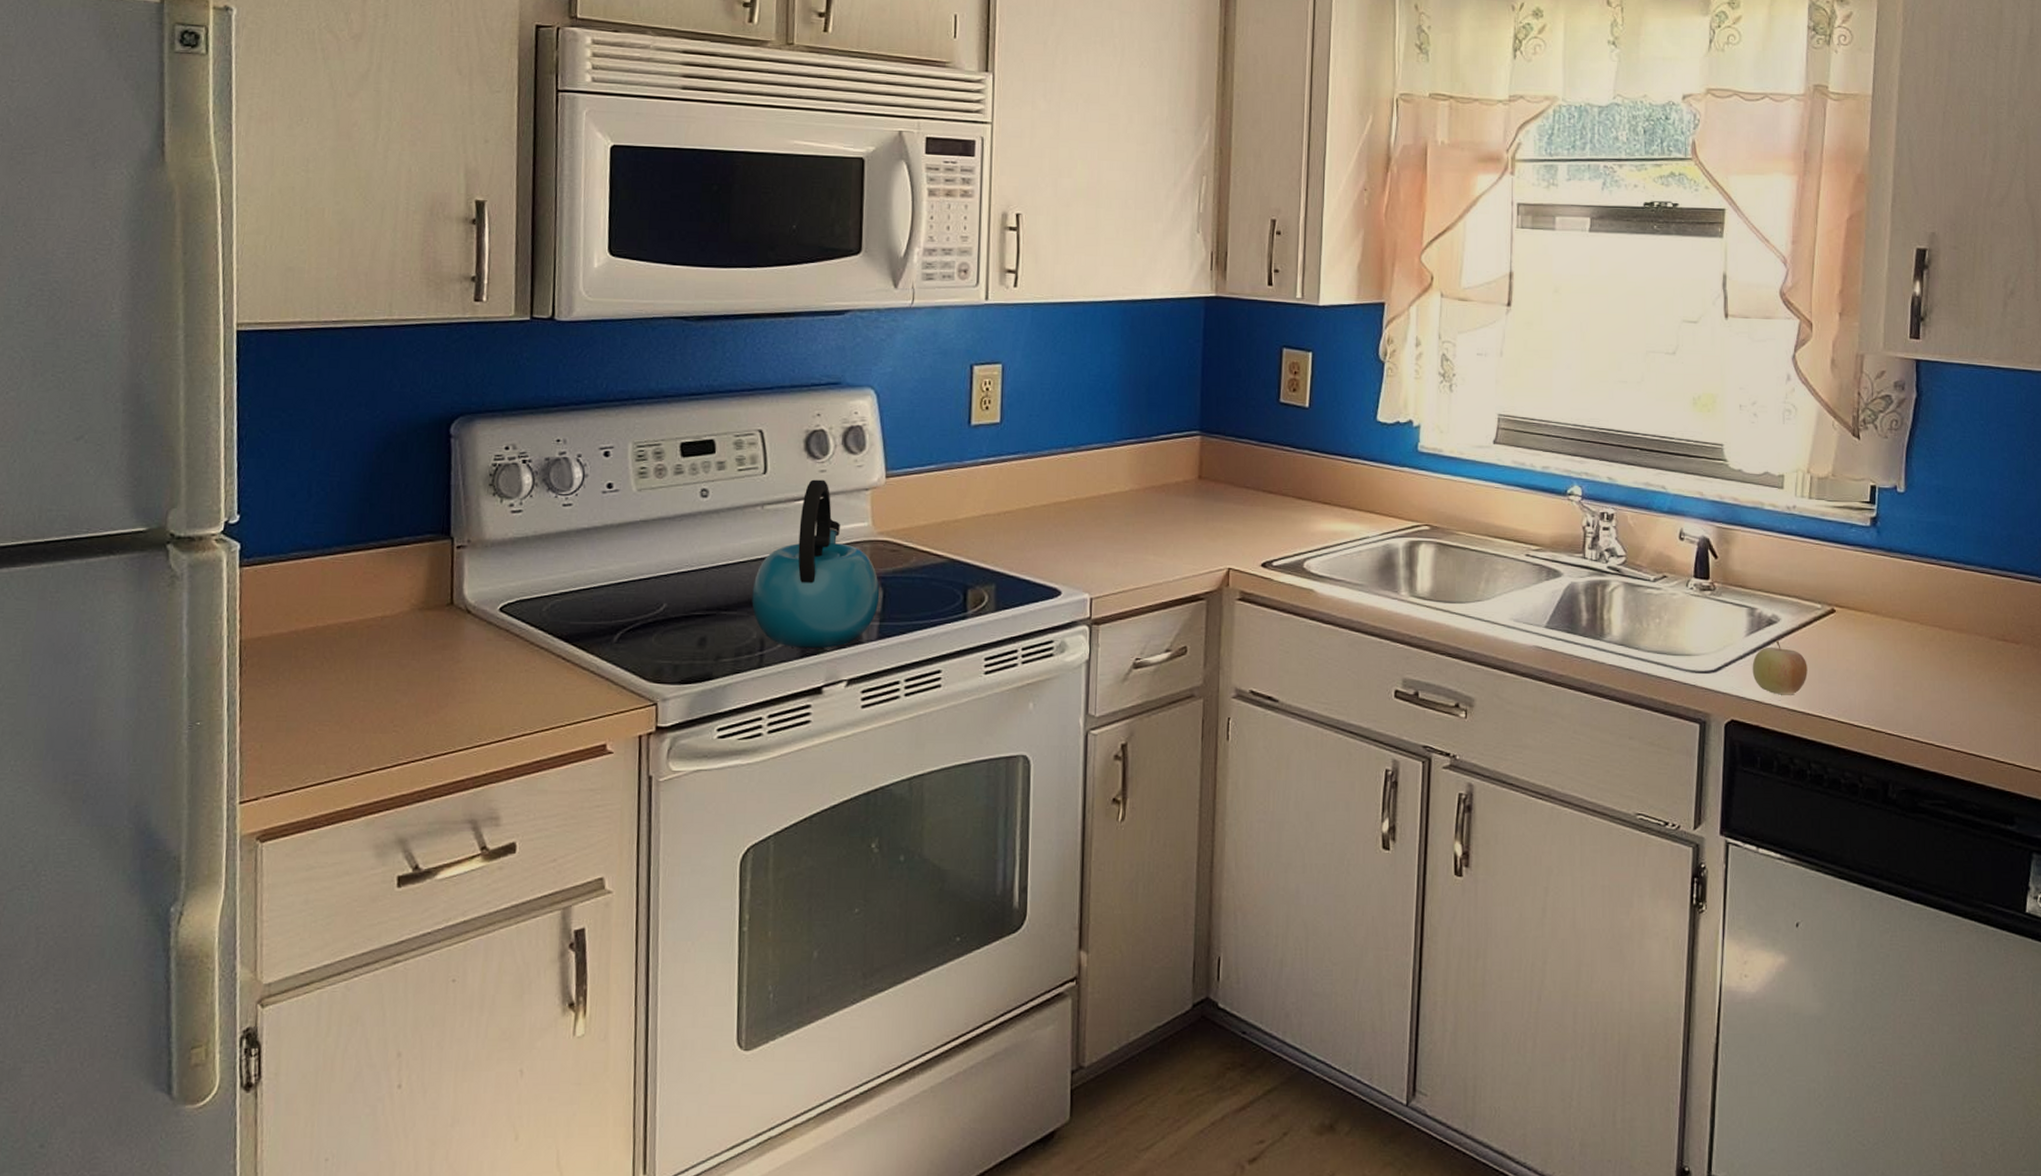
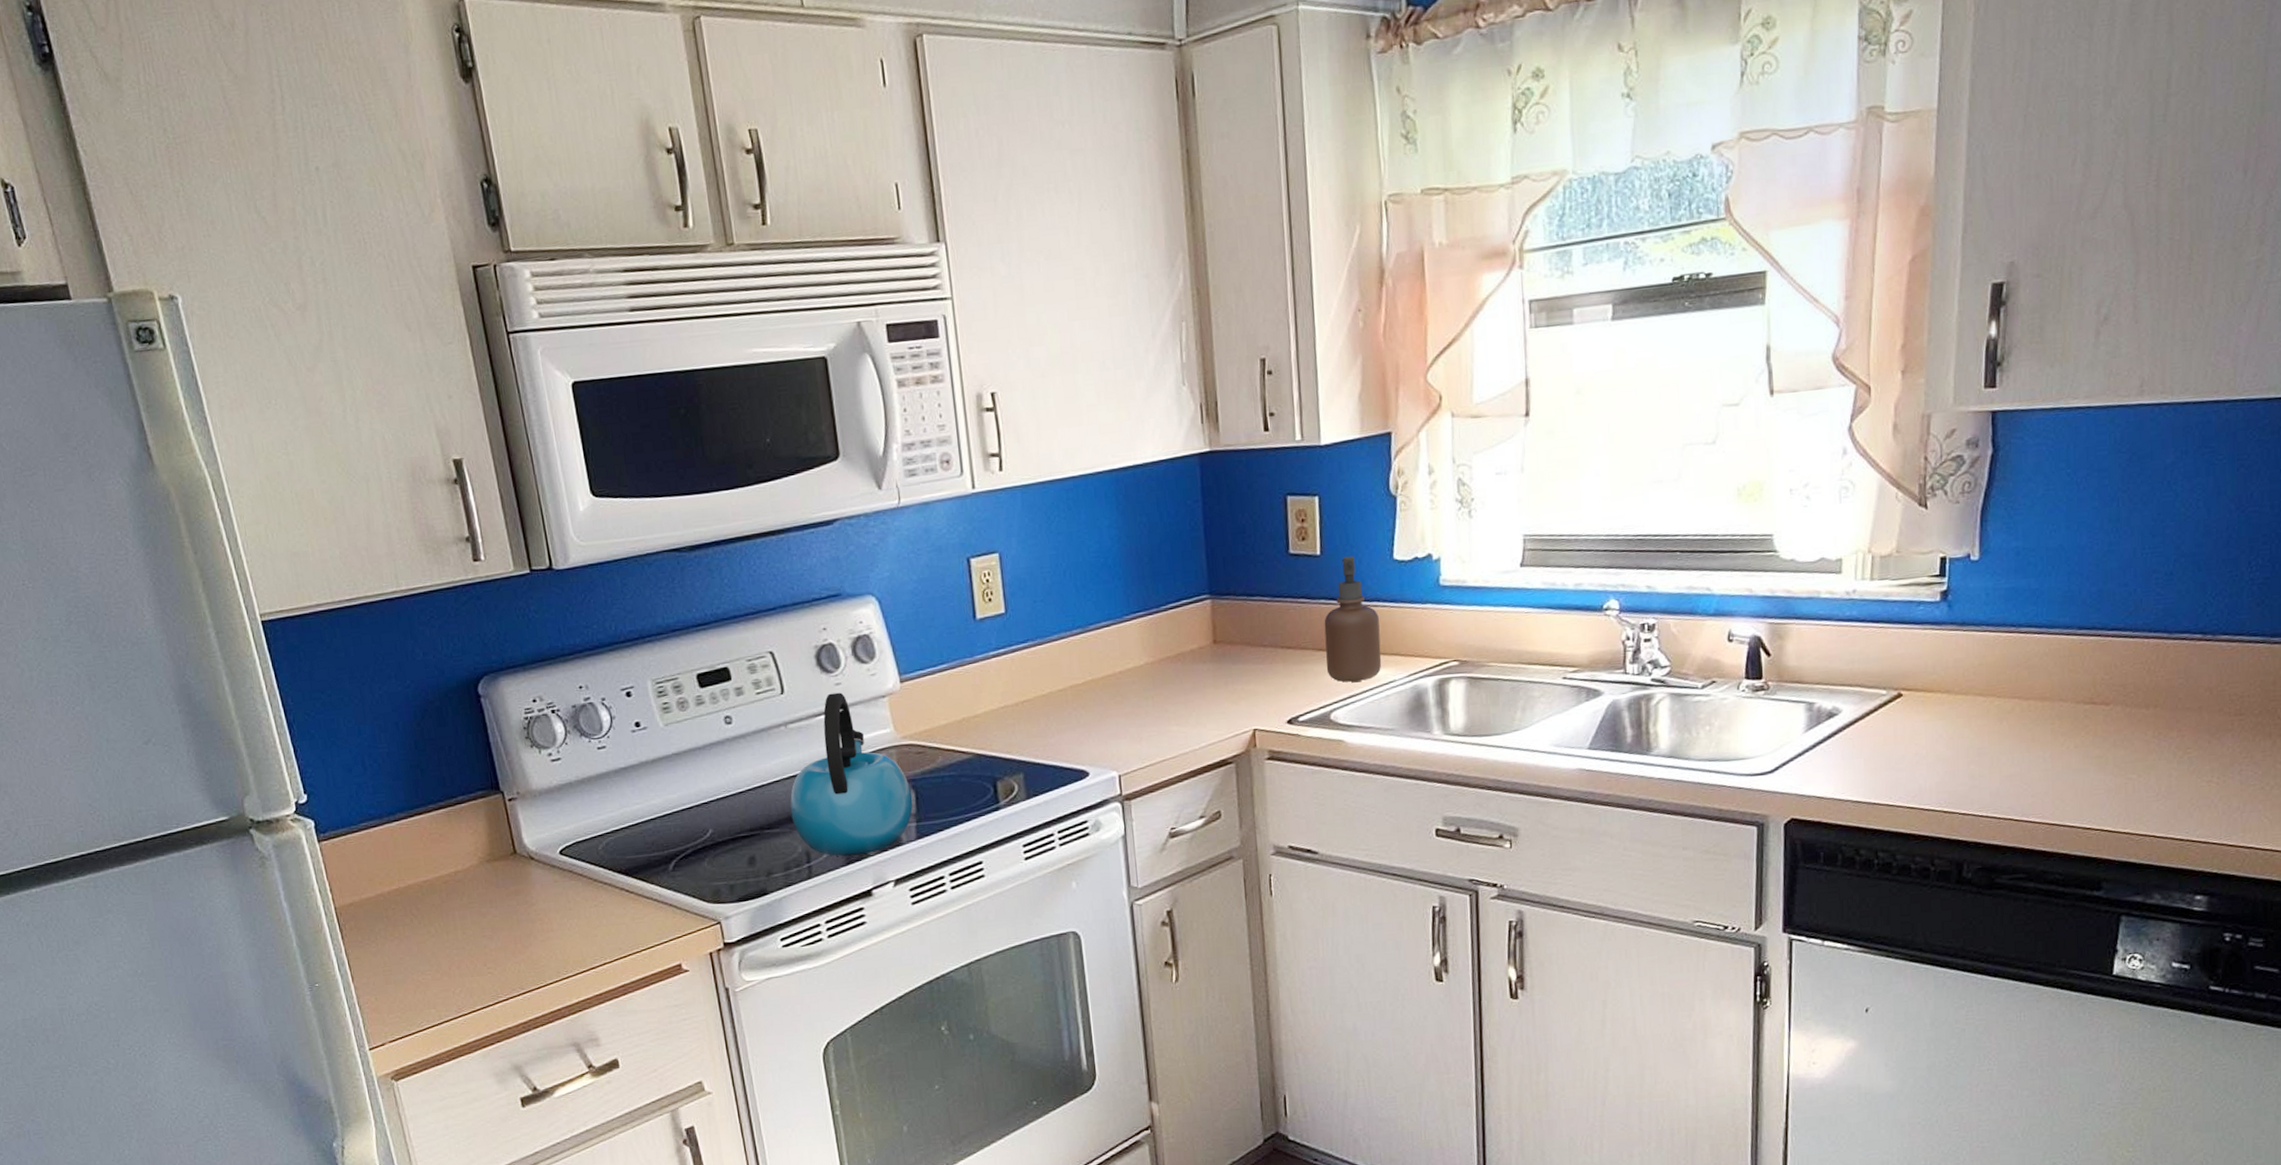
soap dispenser: none [1304,411,1358,534] -> present [1324,555,1382,682]
fruit: present [1752,640,1808,695] -> none [1812,733,1873,788]

